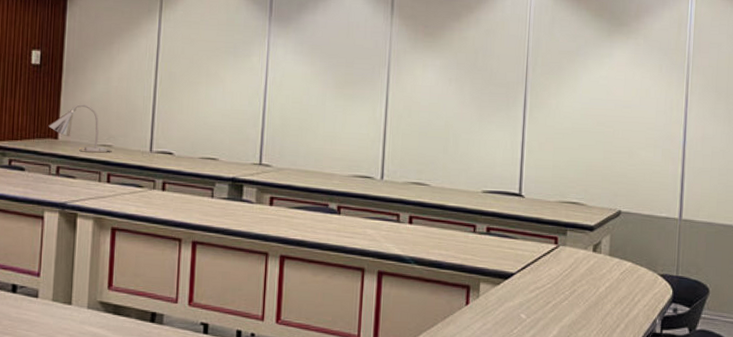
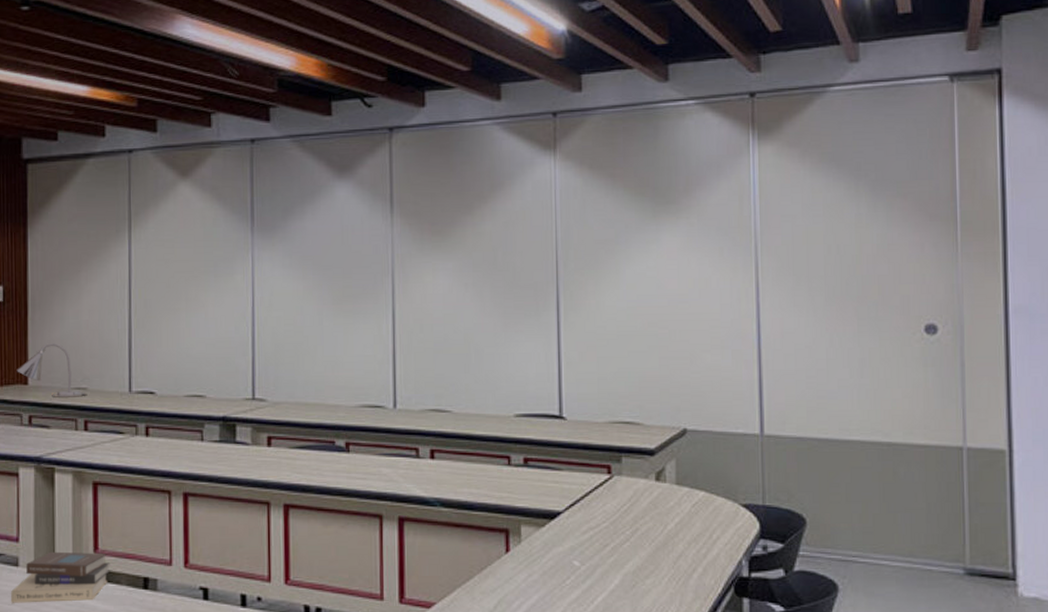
books: none [29,286,122,330] -> present [11,551,110,603]

